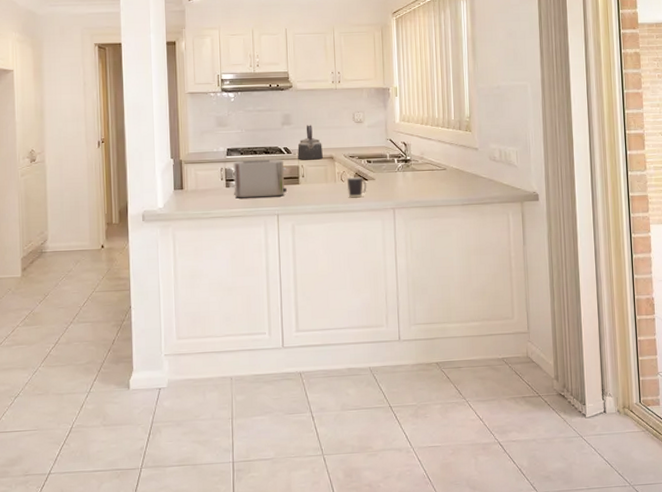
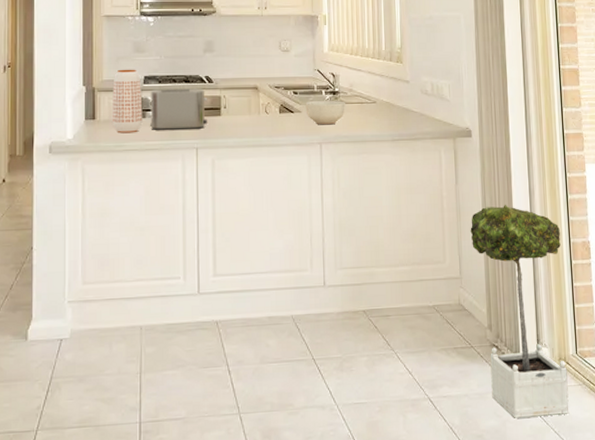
vase: none [198,142,227,202] -> present [111,69,143,134]
kettle: present [297,125,323,161] -> none [220,53,247,91]
mug: present [346,176,367,198] -> none [271,108,293,131]
bowl: none [379,167,417,192] -> present [305,100,345,125]
potted tree: none [537,263,633,461] -> present [470,204,569,418]

